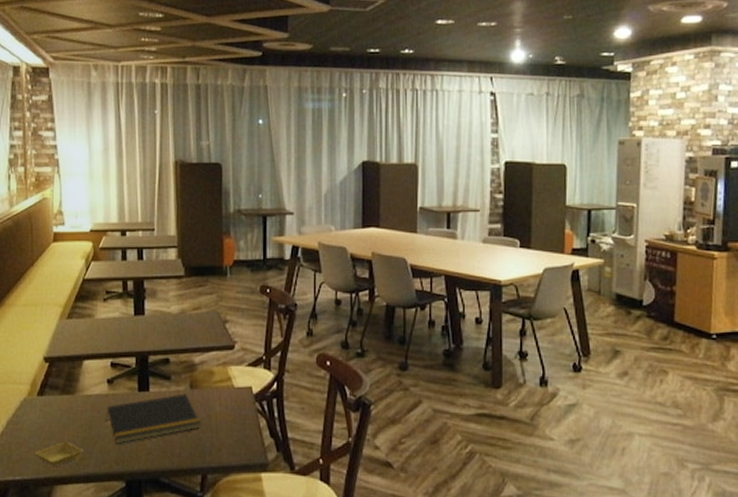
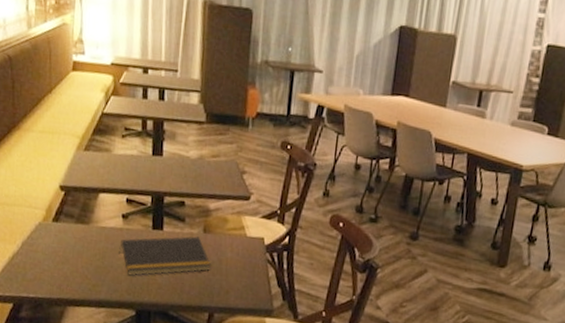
saucer: present [35,441,84,467] -> none [49,267,96,290]

